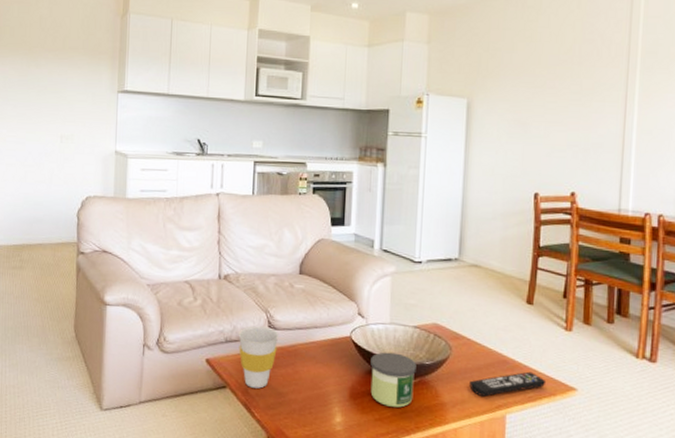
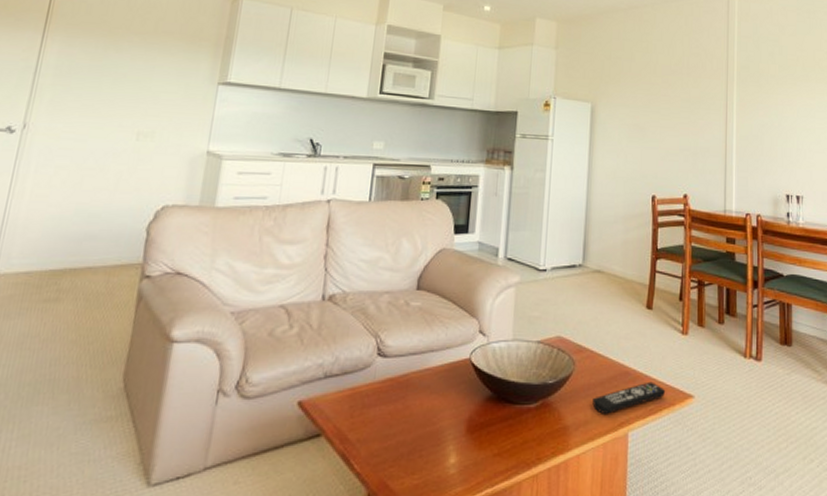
cup: present [238,326,279,389] -> none [340,355,390,433]
candle: present [370,352,417,408] -> none [489,373,539,437]

